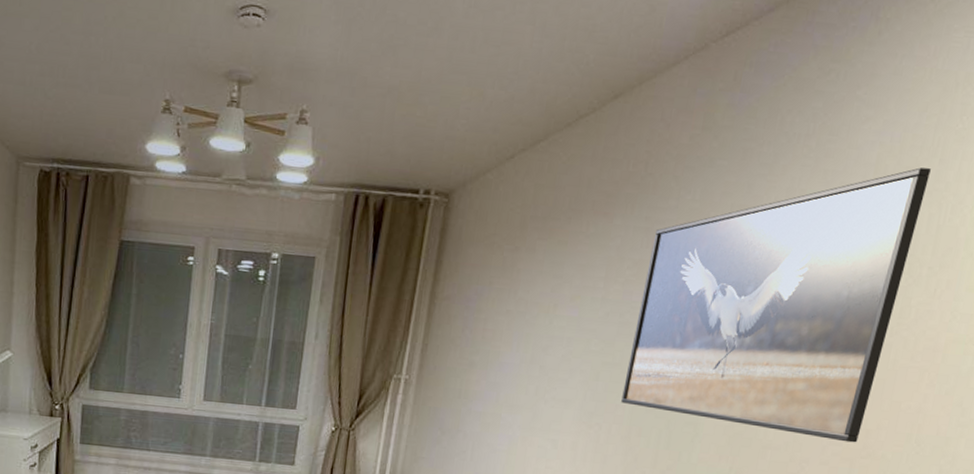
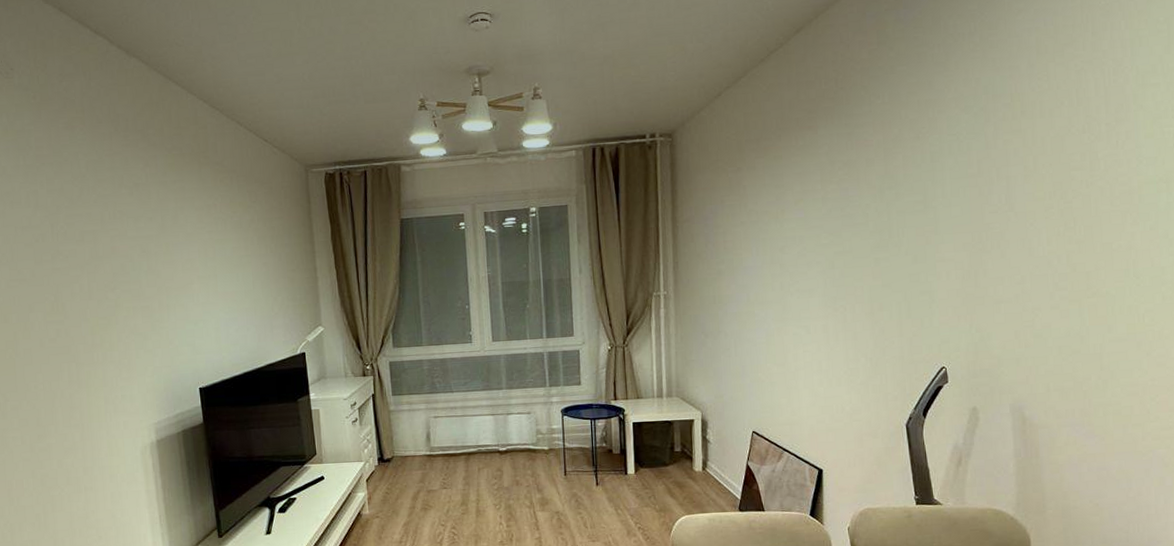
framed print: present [621,167,931,443] -> none [856,42,1087,286]

